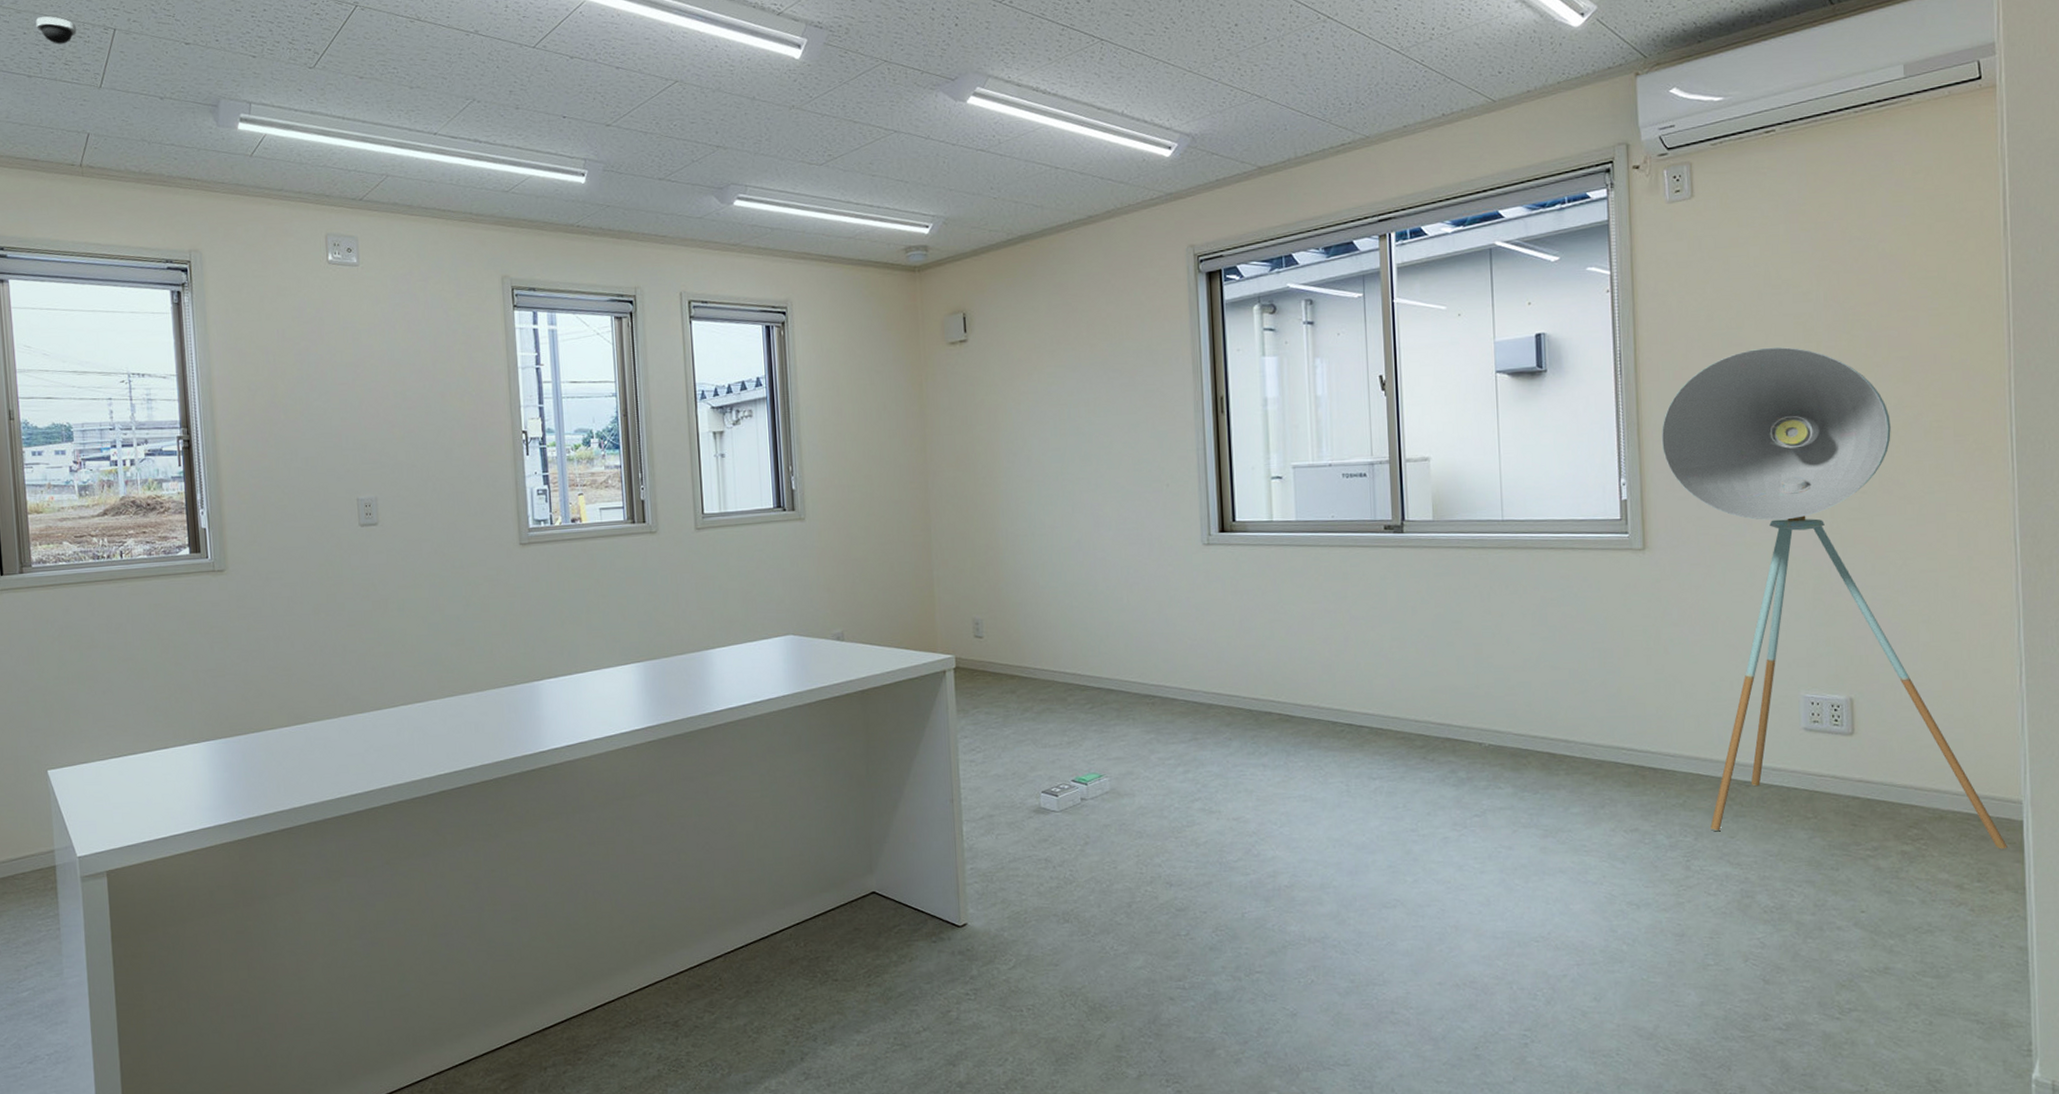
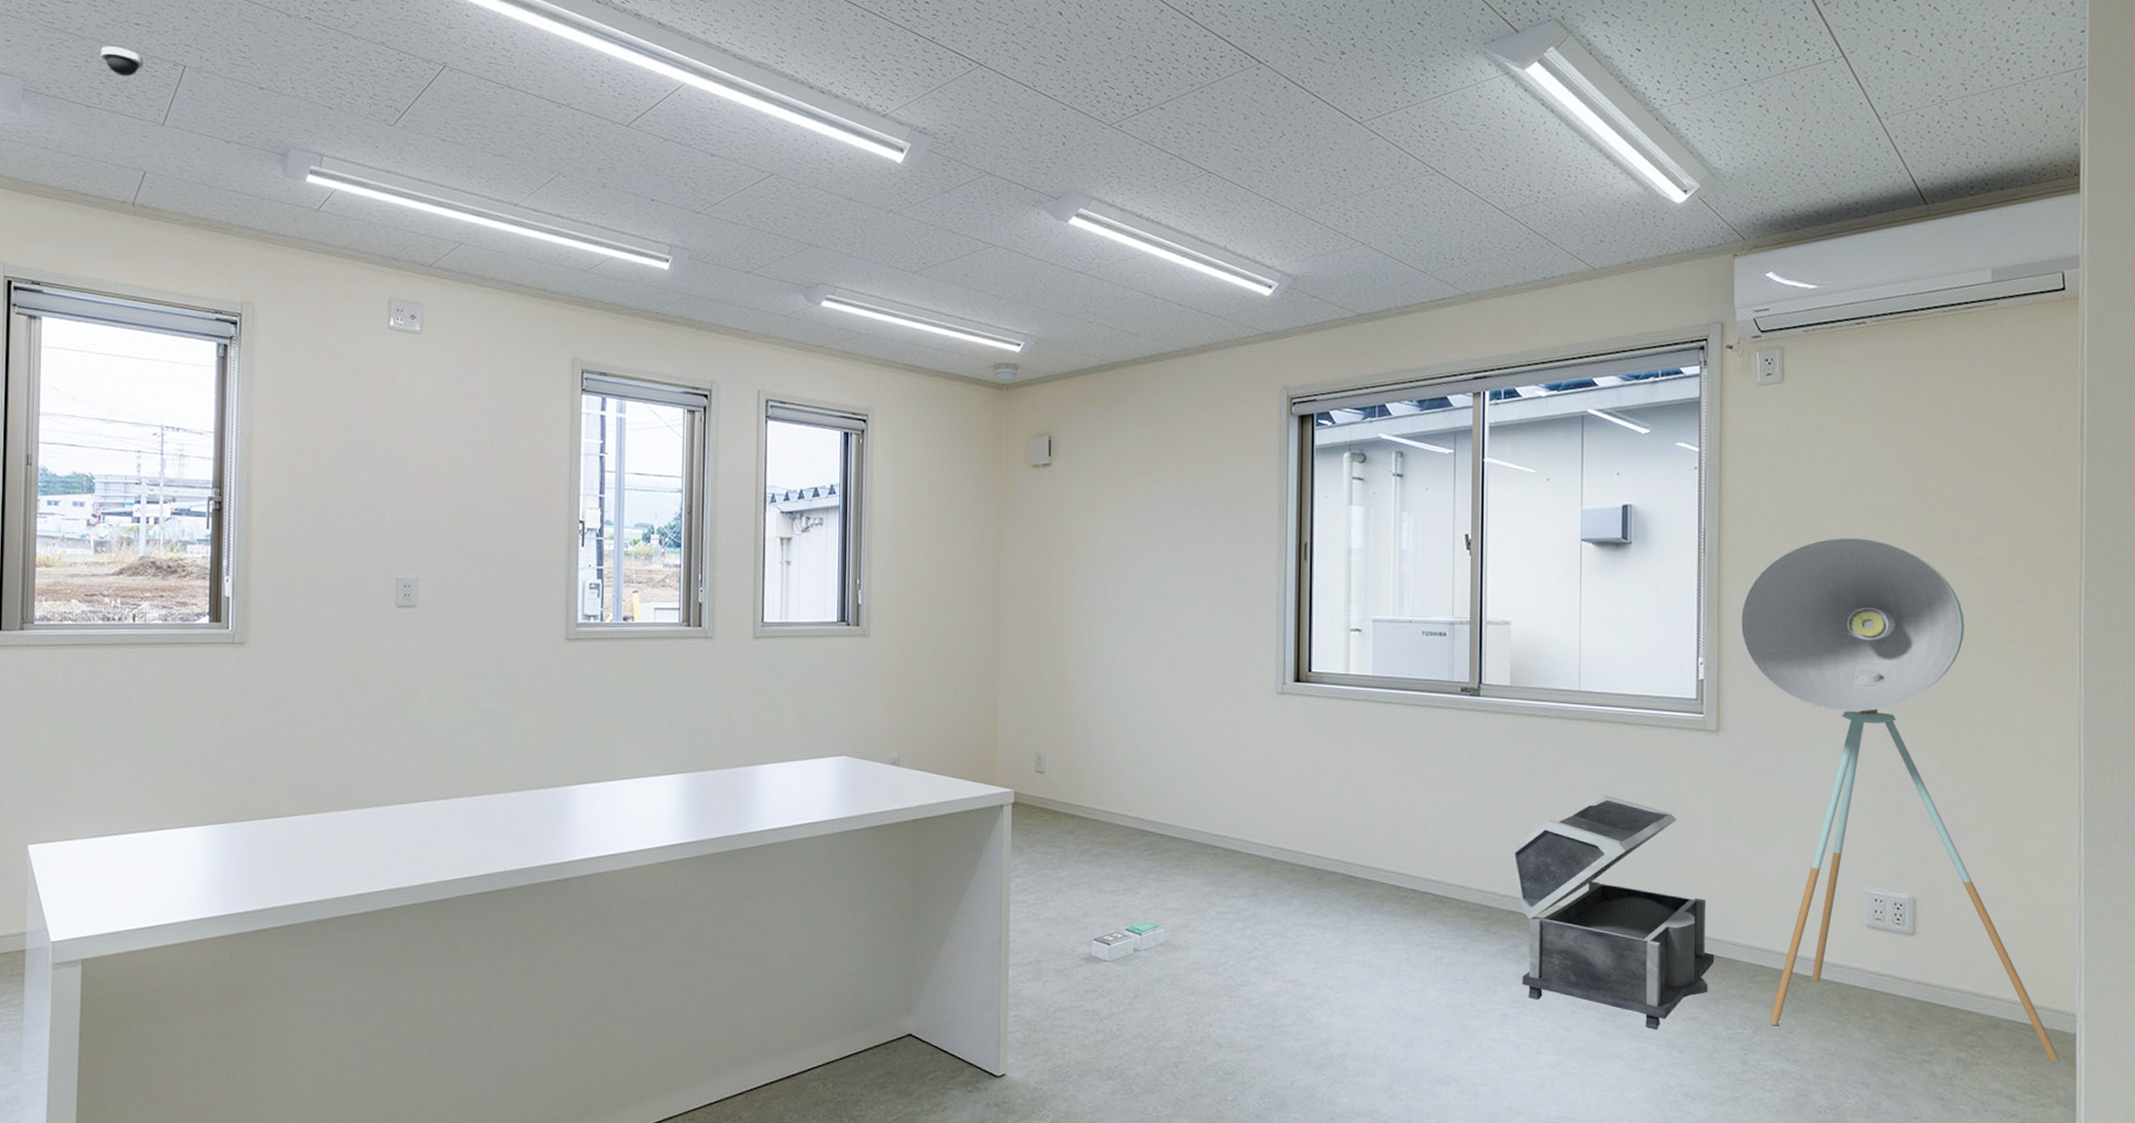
treasure chest: none [1443,619,1653,843] -> present [1511,795,1715,1030]

